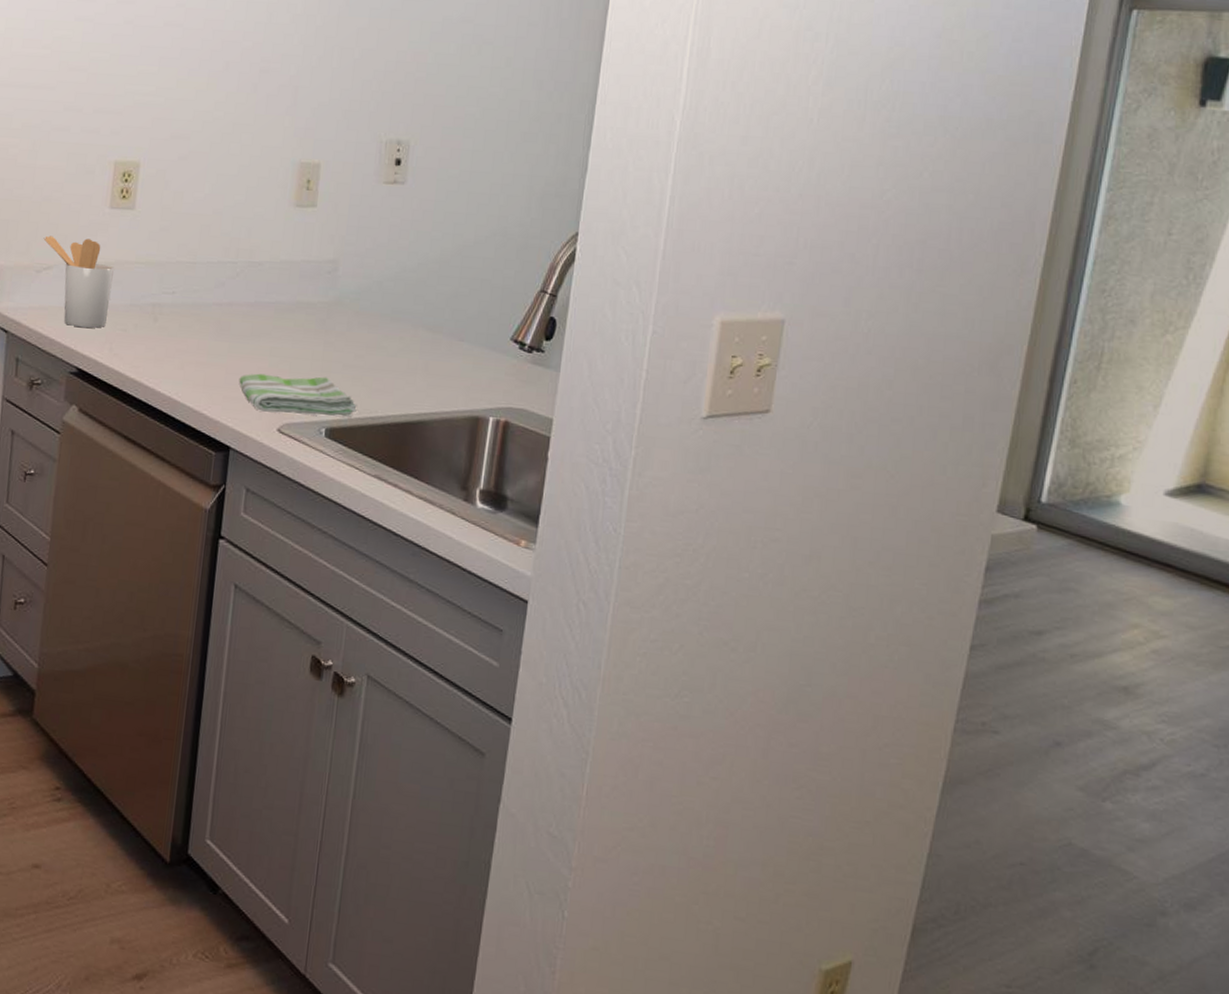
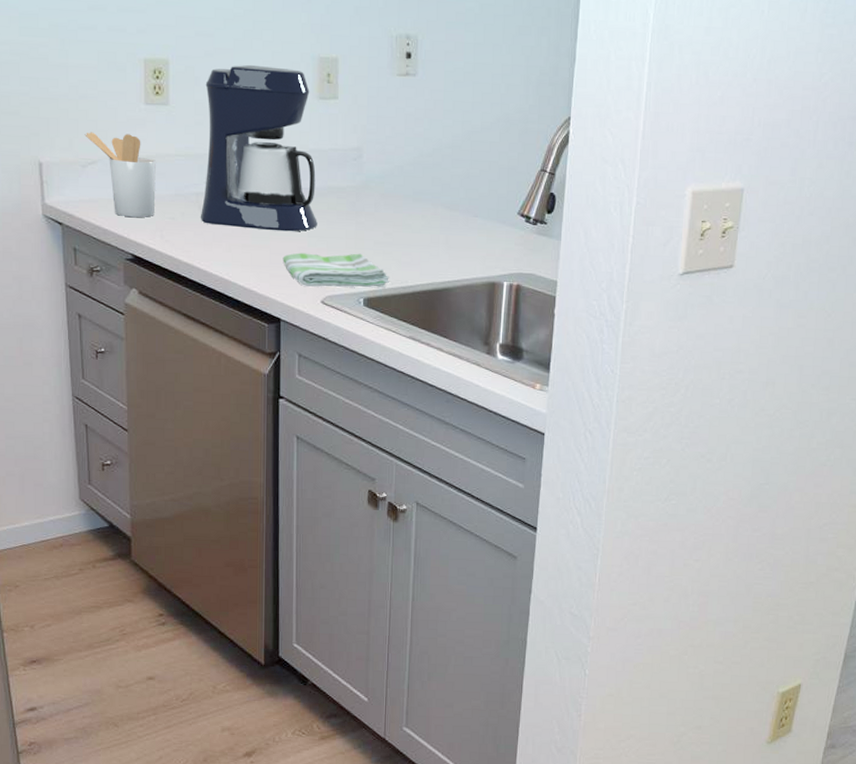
coffee maker: none [154,169,287,350] -> present [201,64,317,232]

